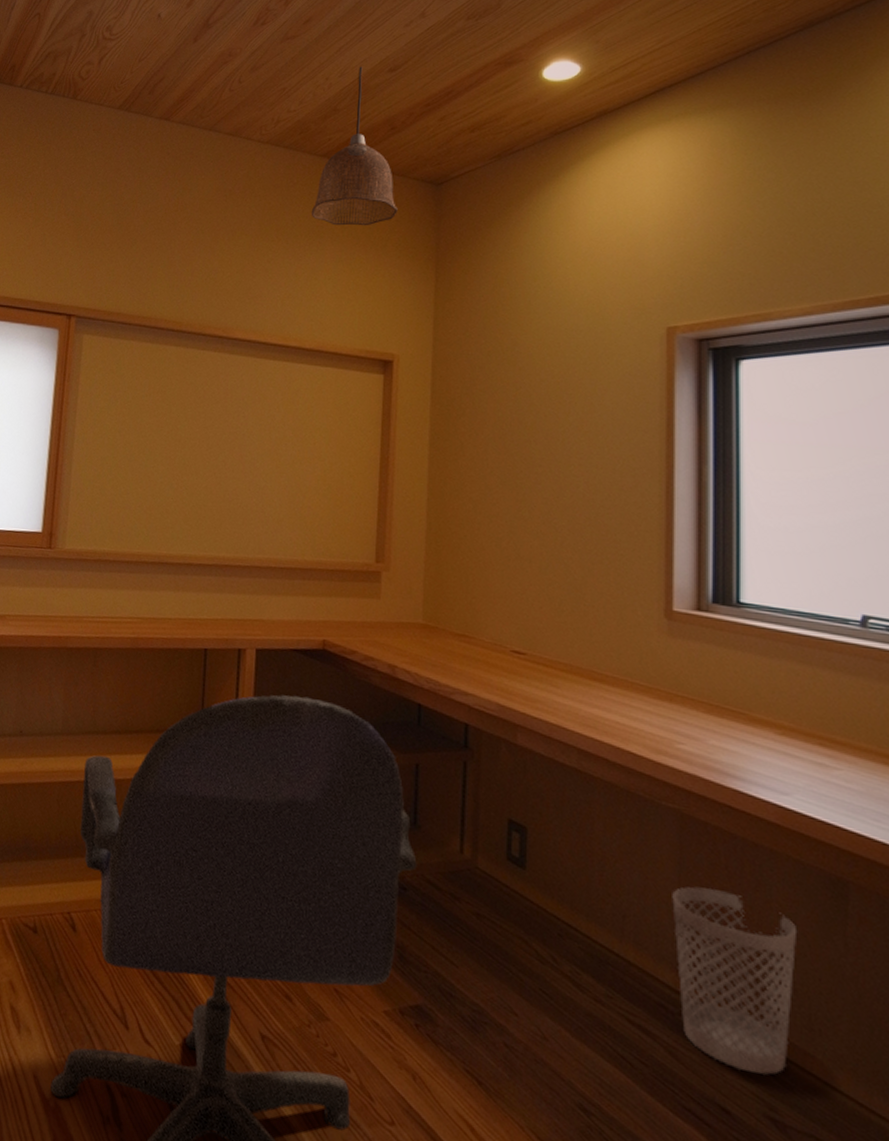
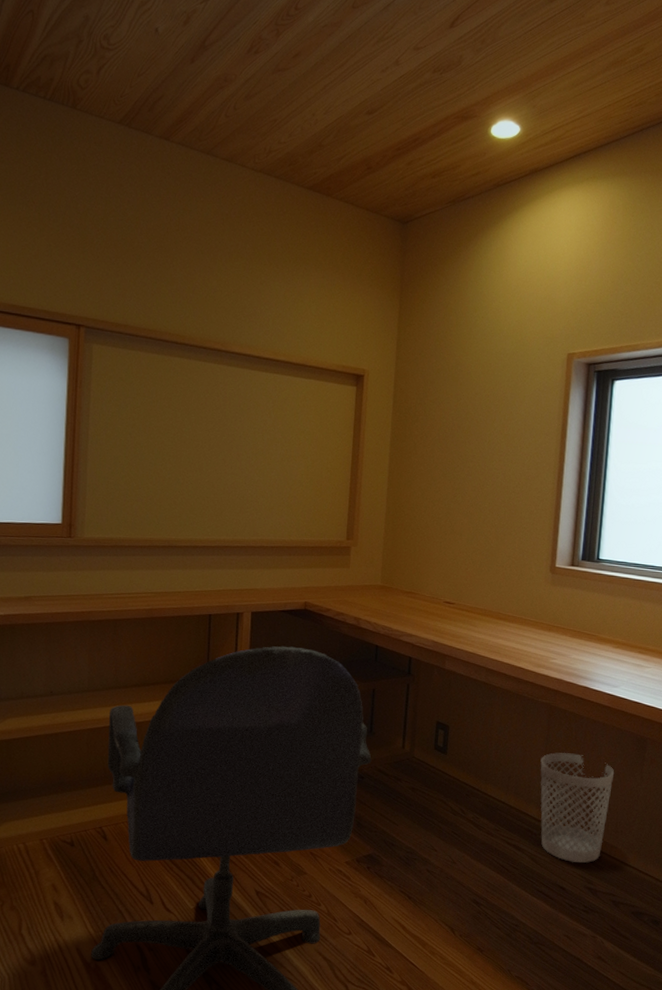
pendant lamp: present [310,66,398,226] -> none [298,106,371,256]

